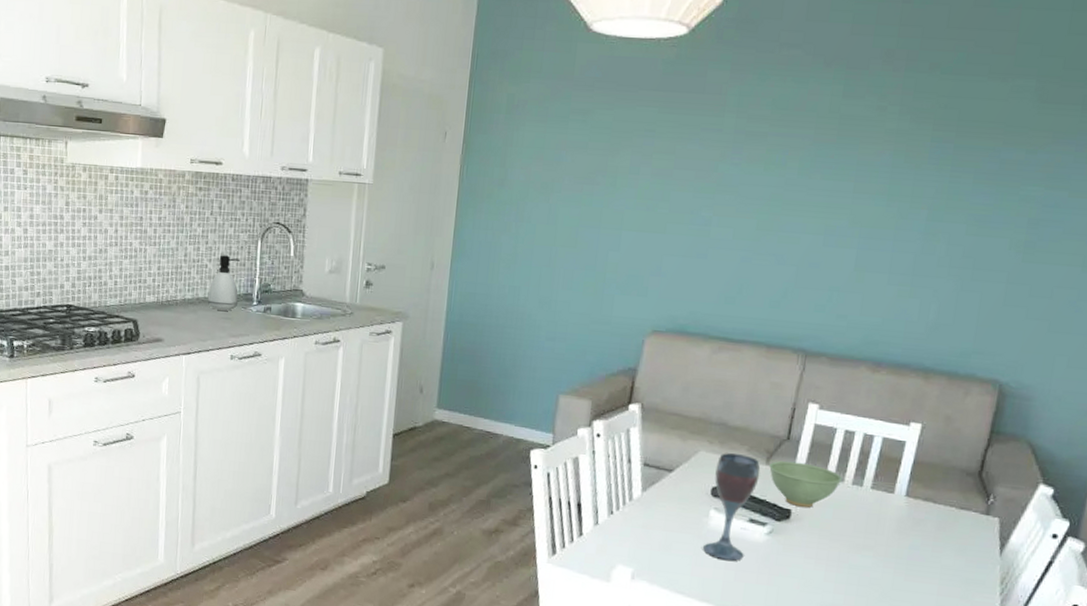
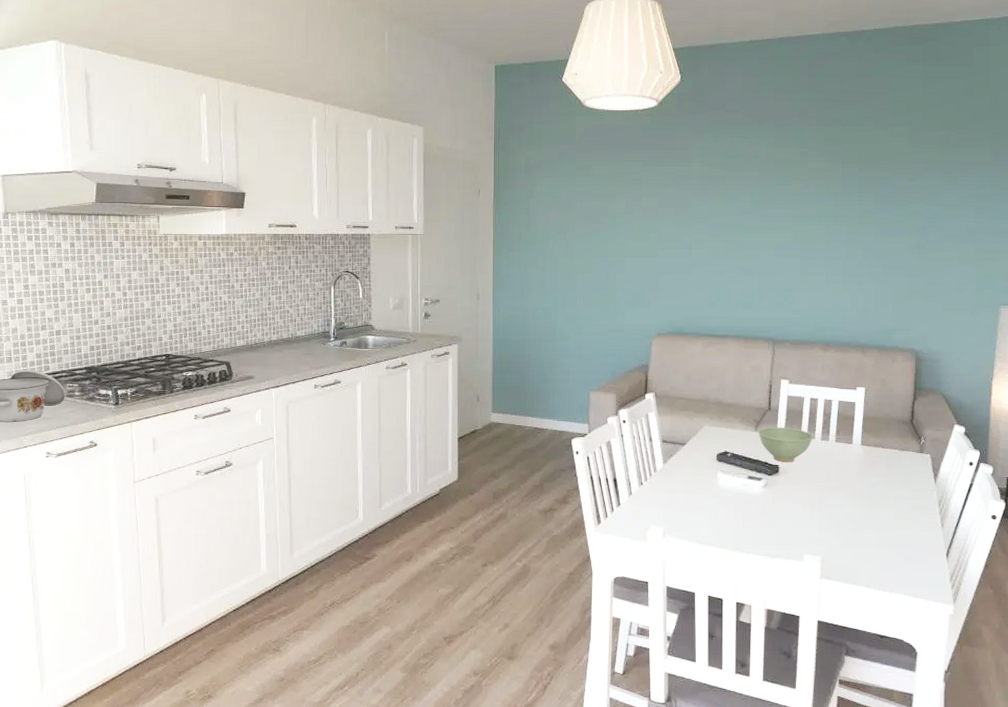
soap dispenser: present [207,255,241,311] -> none [291,301,318,348]
cup: present [702,453,761,561] -> none [715,425,752,512]

